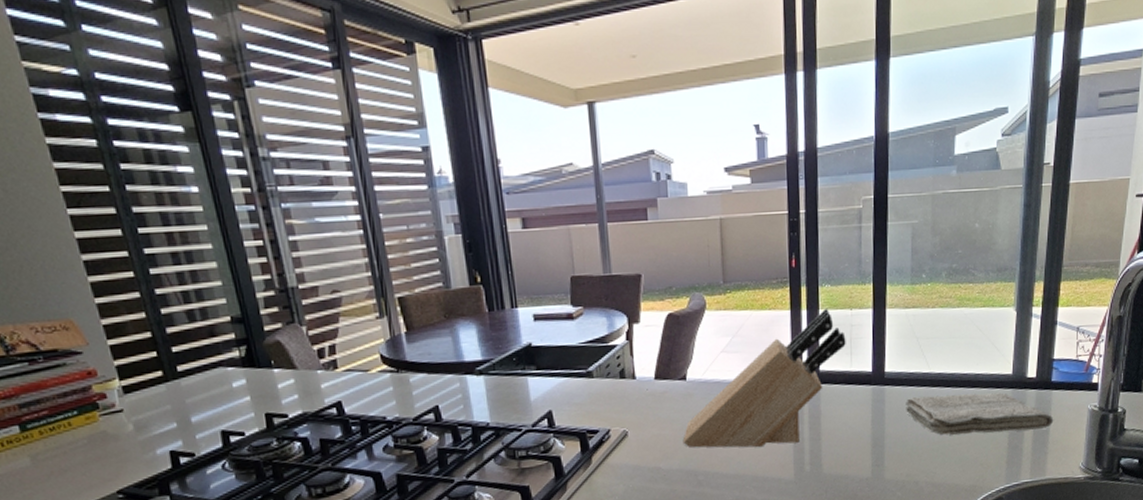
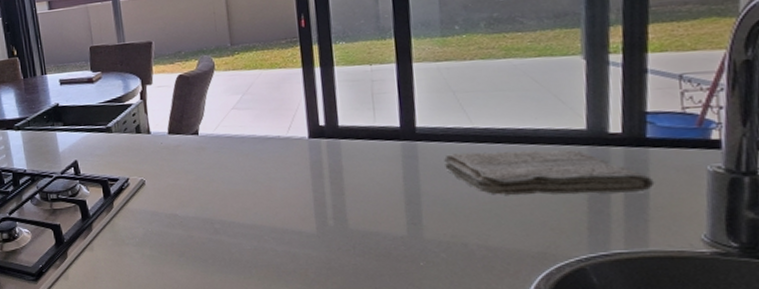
knife block: present [682,308,846,448] -> none [197,64,367,200]

